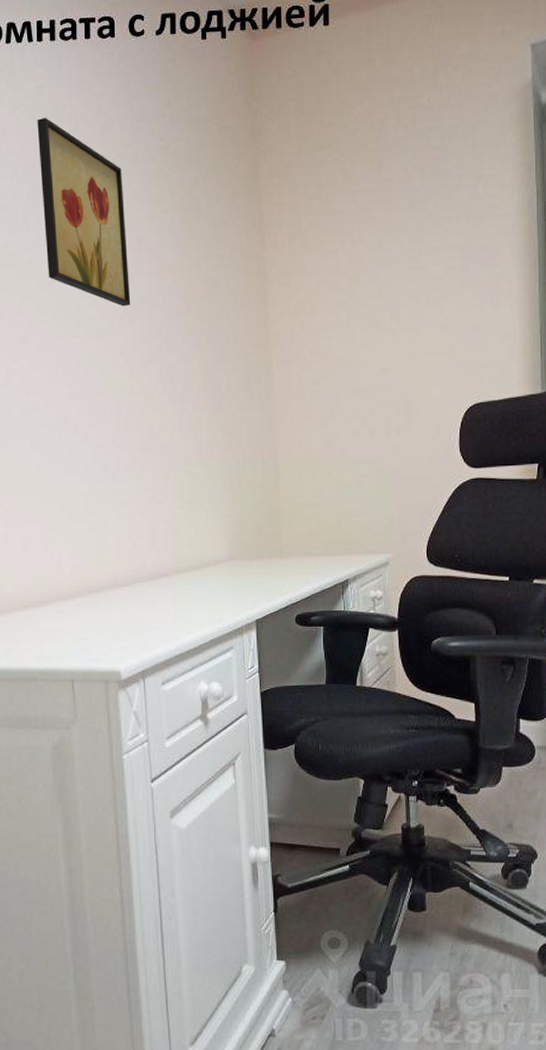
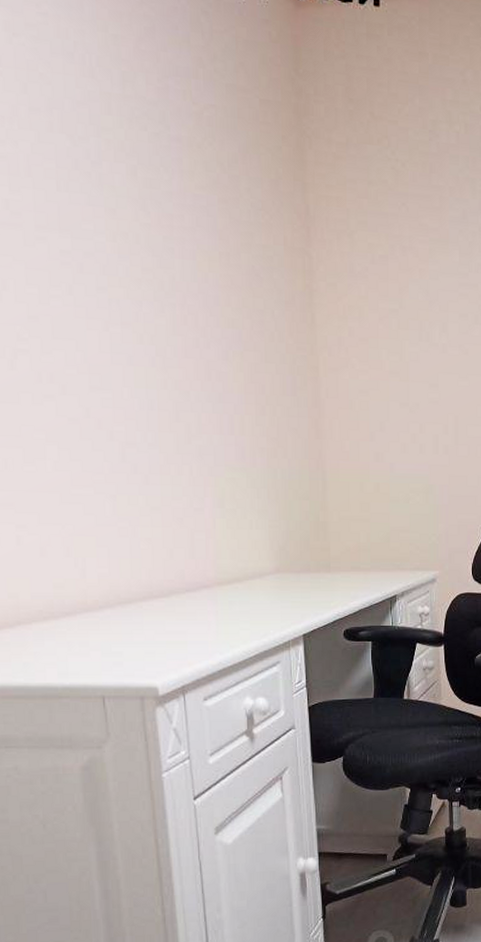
wall art: present [37,117,131,307] -> none [41,52,162,291]

